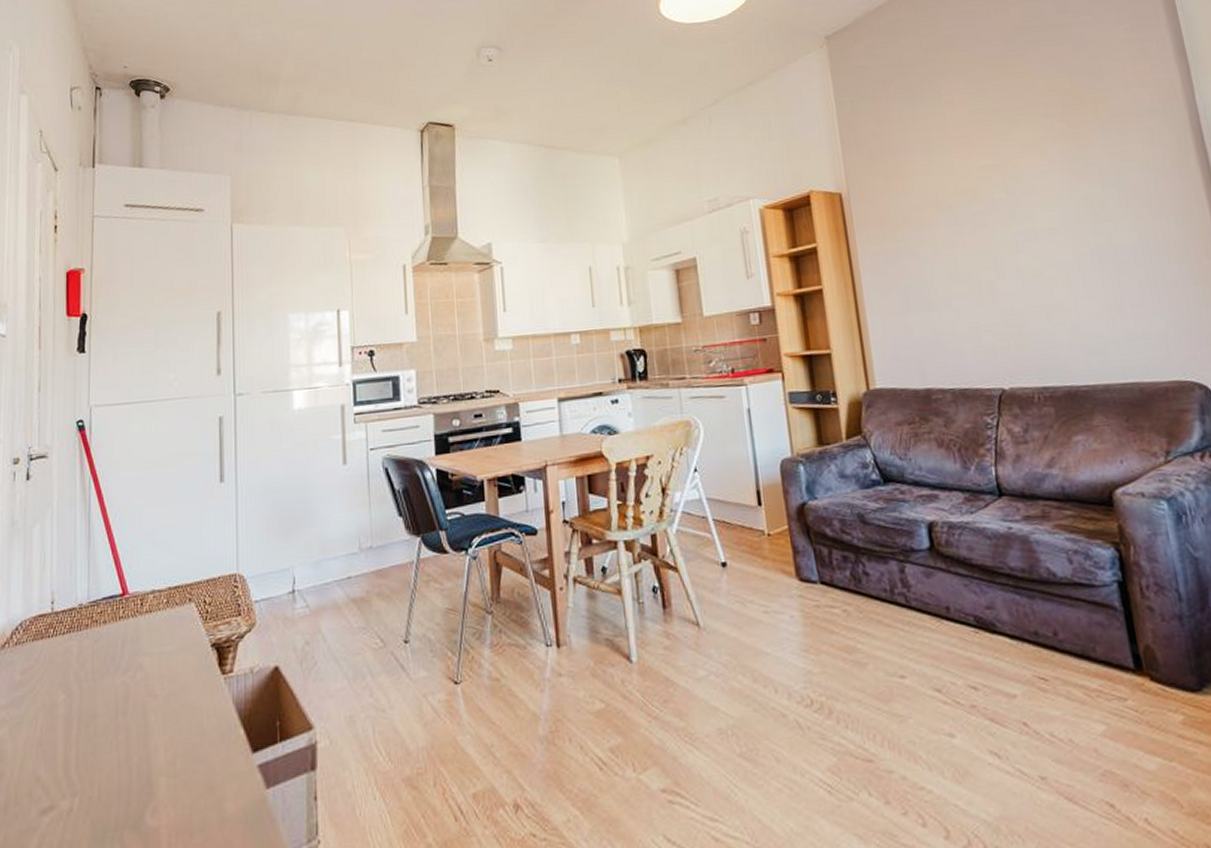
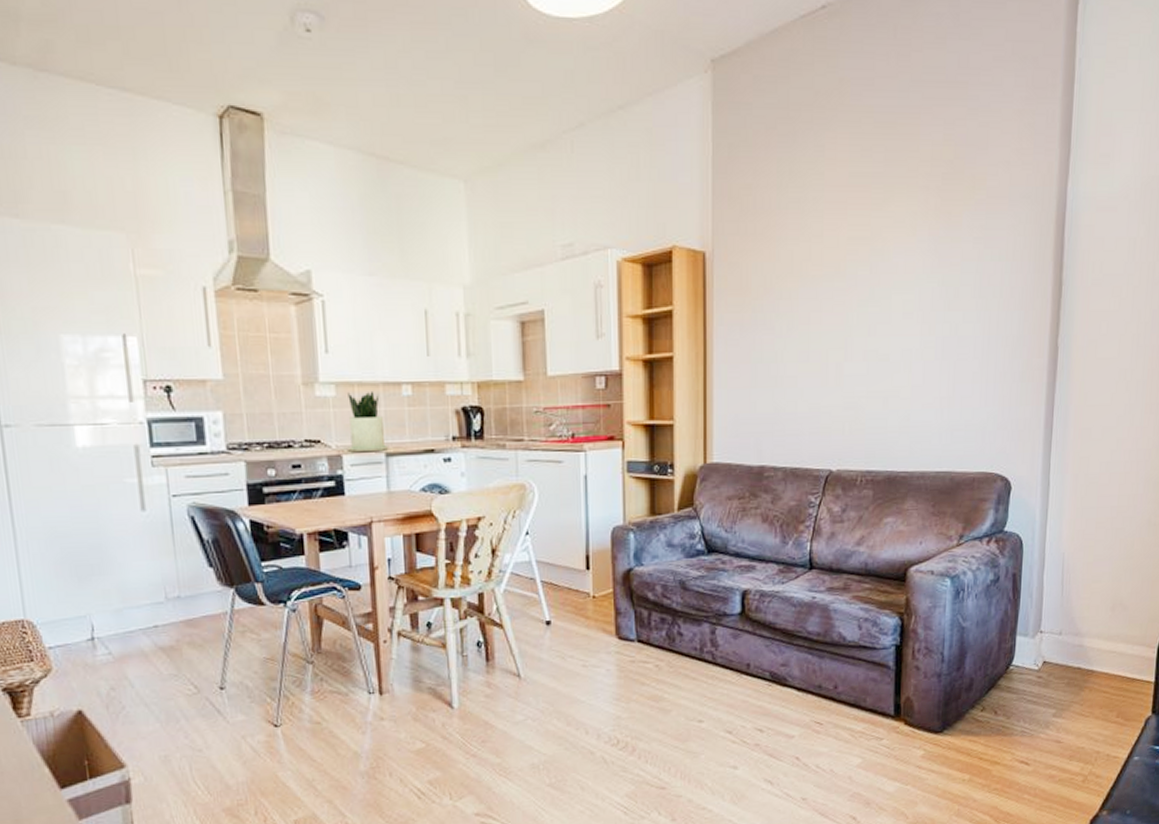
planter: none [523,342,561,400] -> present [348,390,389,453]

